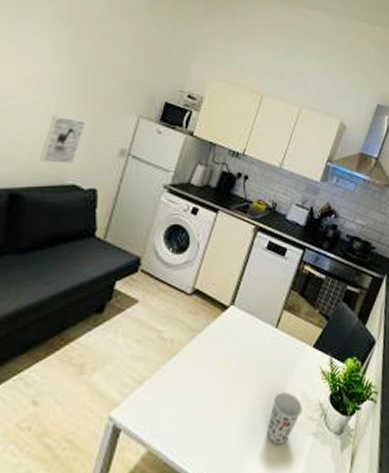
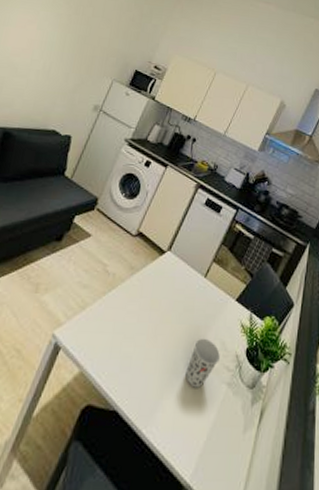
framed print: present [40,115,85,164] -> none [31,72,71,113]

